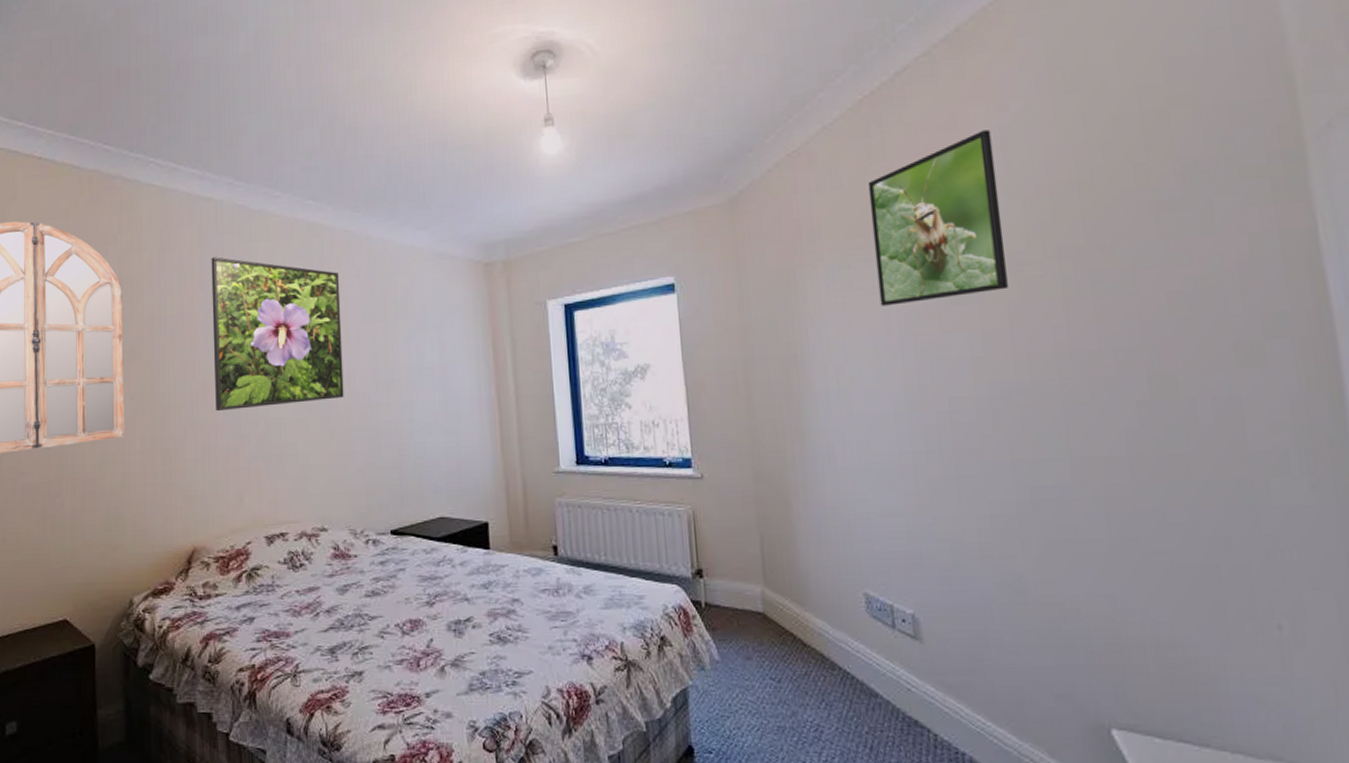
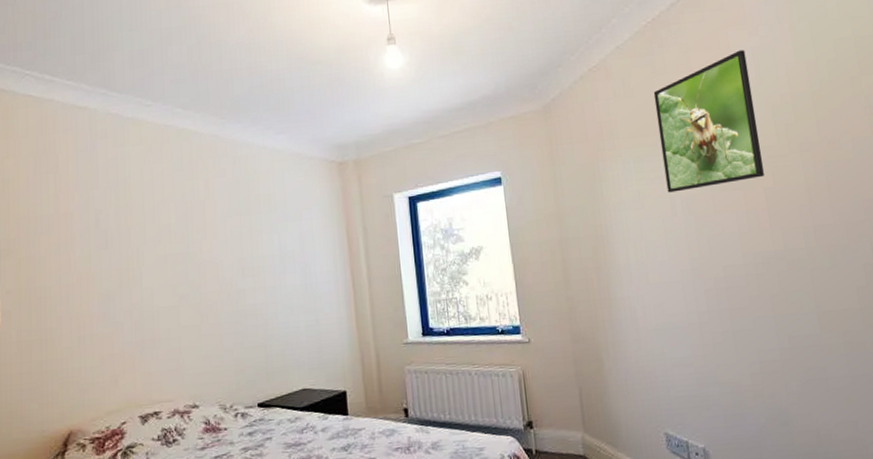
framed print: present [211,257,344,412] -> none [86,160,213,303]

